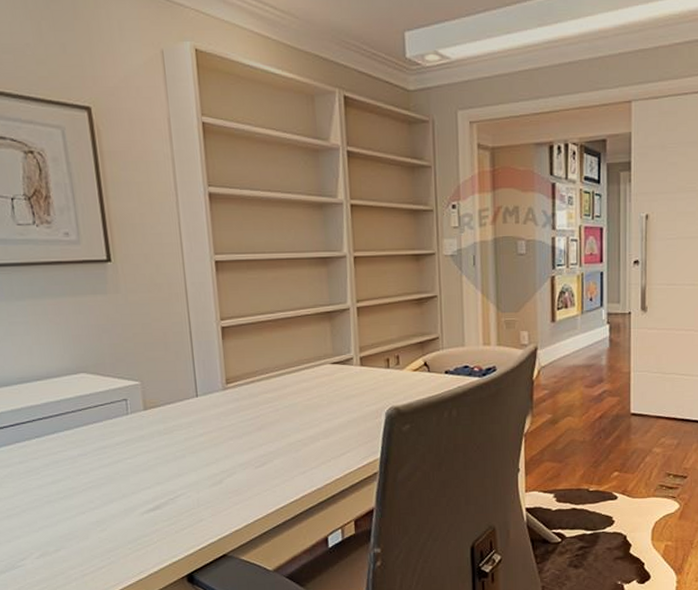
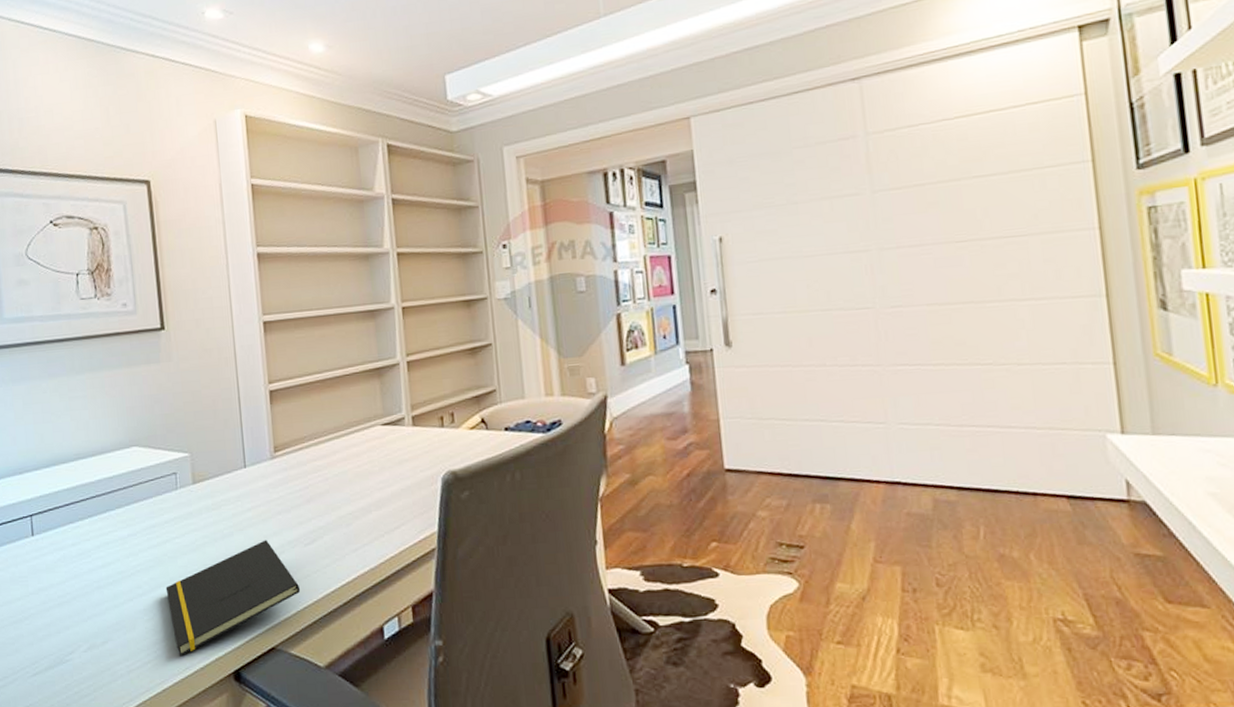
notepad: none [118,462,251,562] -> present [165,540,301,657]

